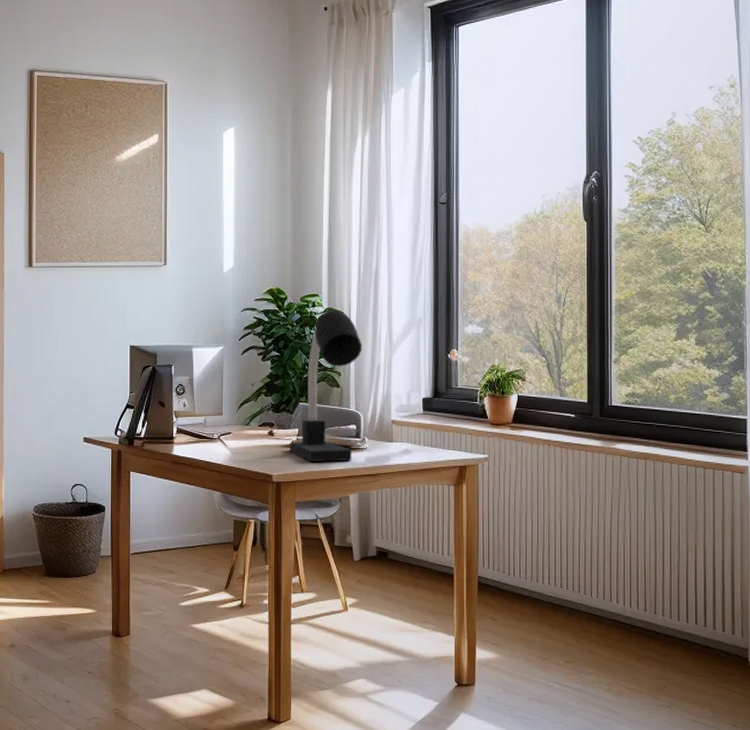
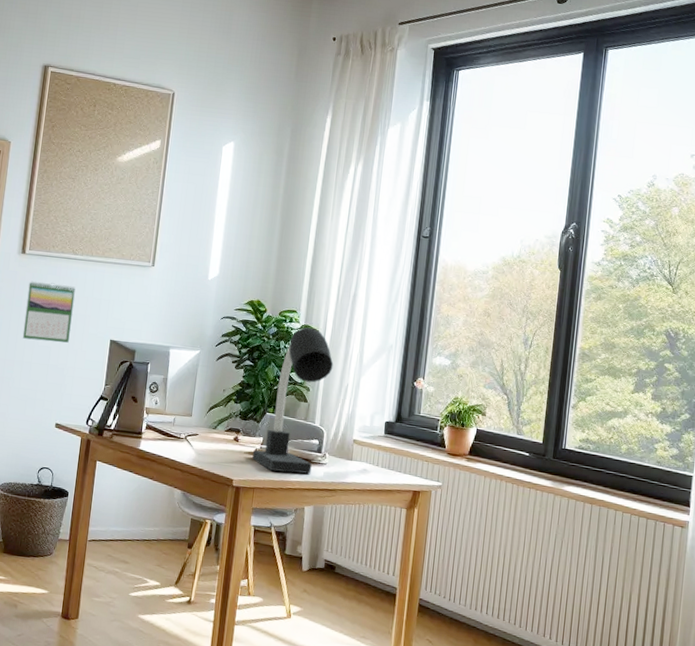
calendar: none [39,294,88,355] -> present [22,280,76,343]

